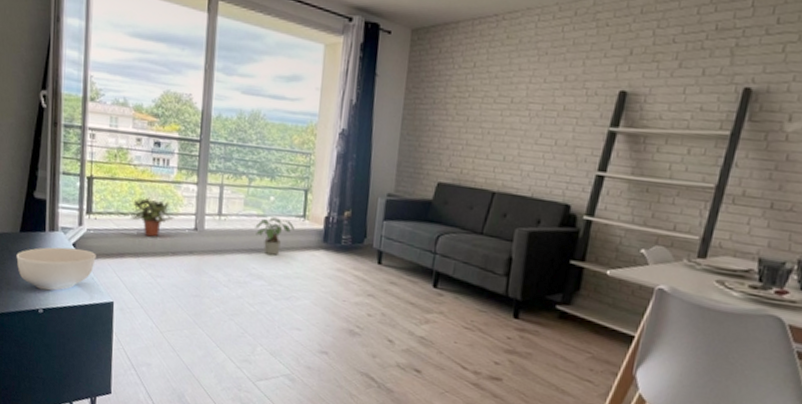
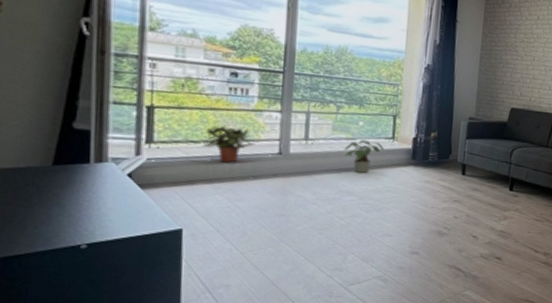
bowl: present [16,247,96,291] -> none [47,178,159,225]

